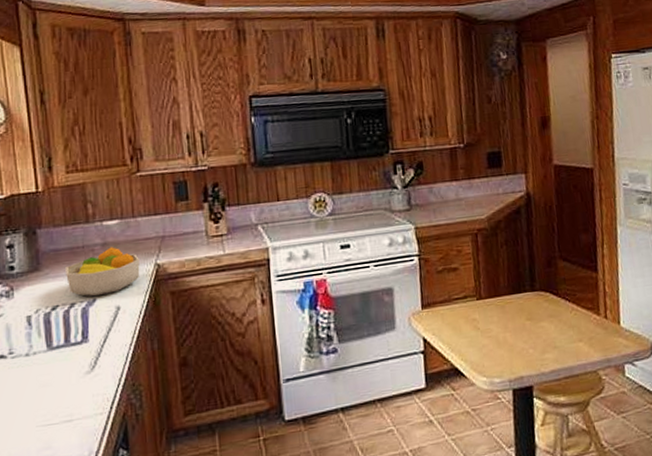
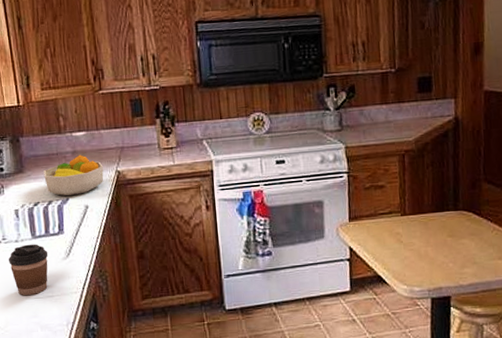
coffee cup: none [16,356,68,423] -> present [9,244,48,296]

